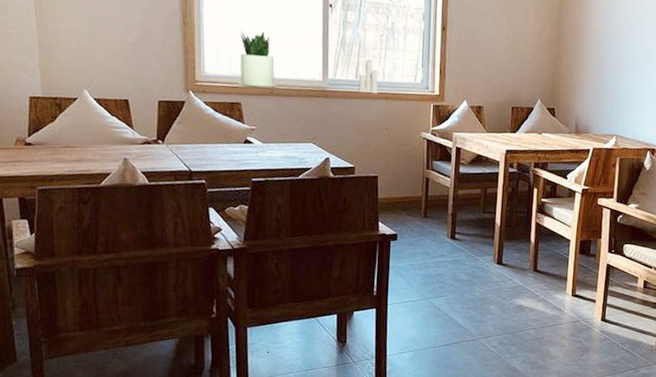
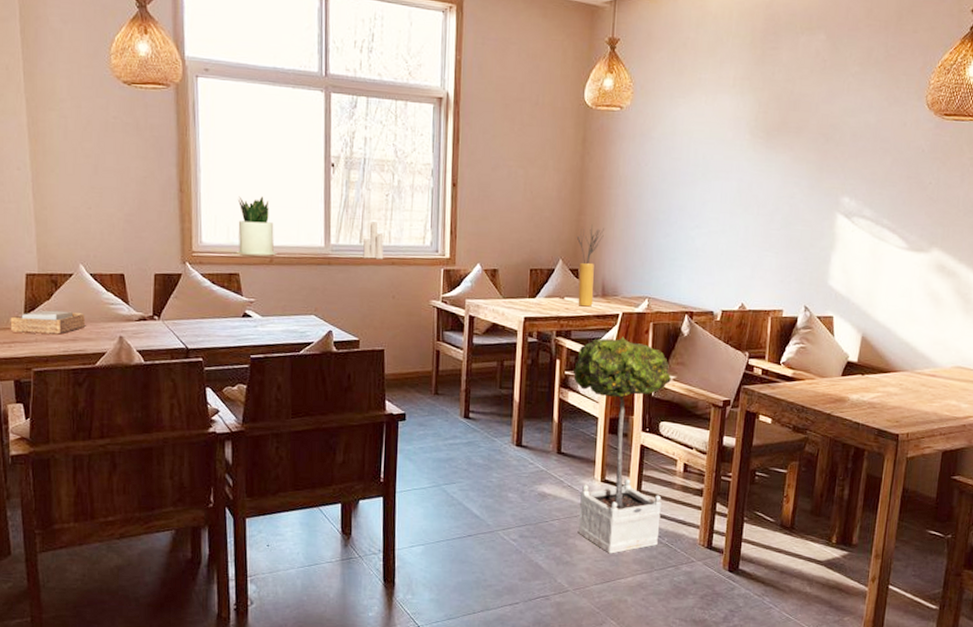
napkin holder: none [14,132,89,155] -> present [10,310,85,335]
potted tree: none [548,169,634,359] -> present [572,336,671,554]
vase: none [553,69,578,142] -> present [576,224,604,307]

